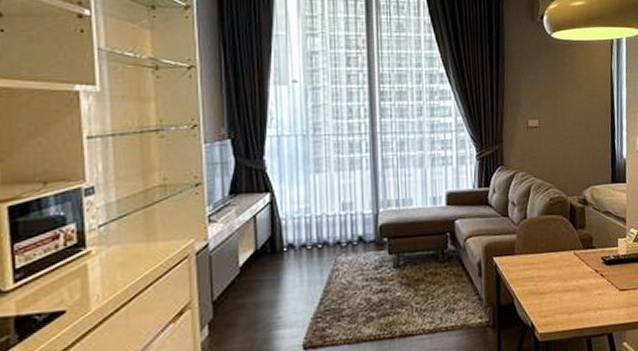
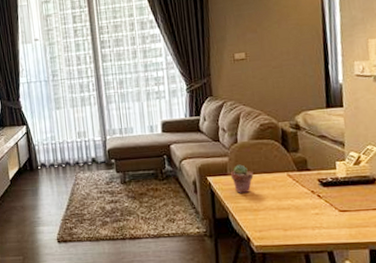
potted succulent: none [517,242,541,276] -> present [230,164,254,194]

